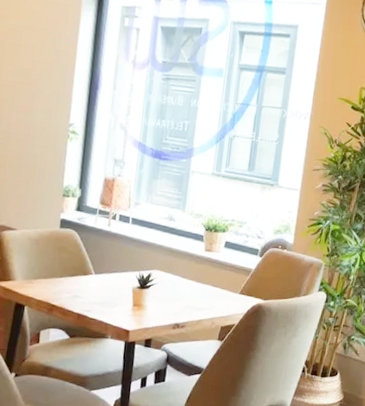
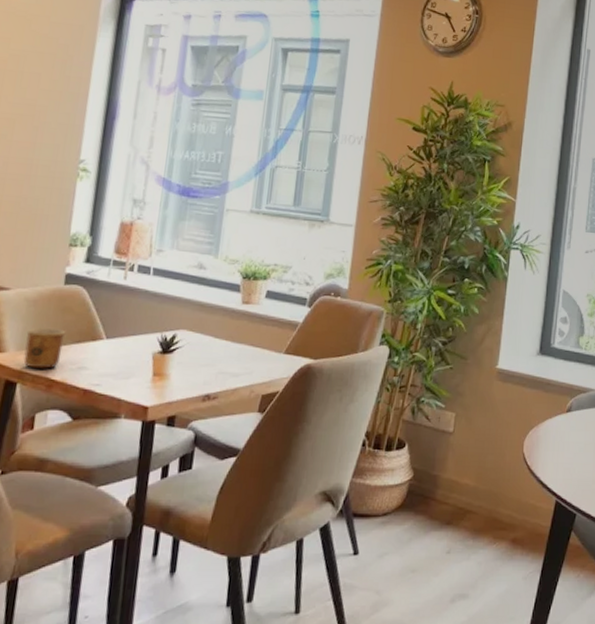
cup: none [29,262,63,296] -> present [23,327,66,369]

